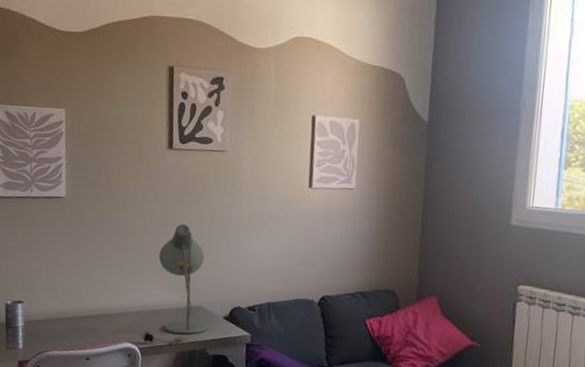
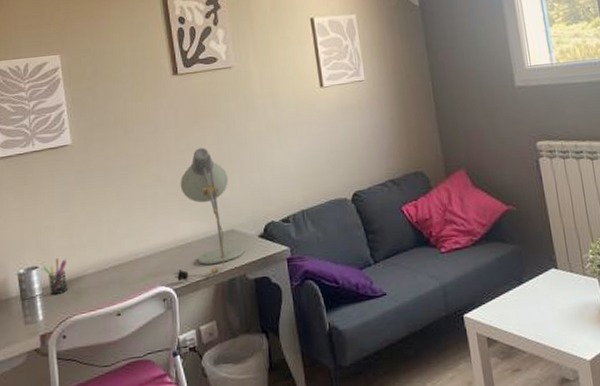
pen holder: none [27,298,48,330] -> present [43,258,67,295]

